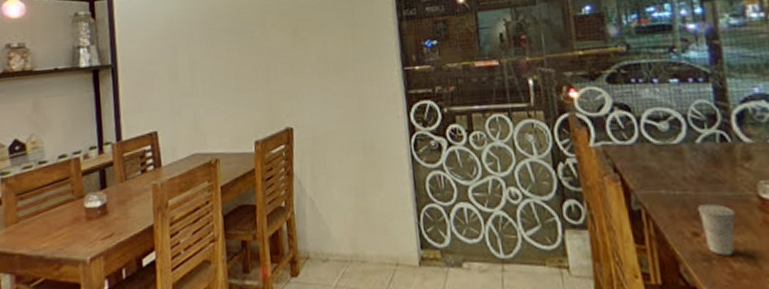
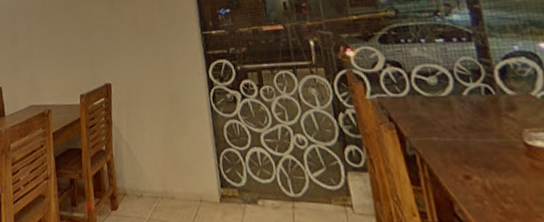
cup: present [697,203,736,256] -> none [467,149,505,197]

